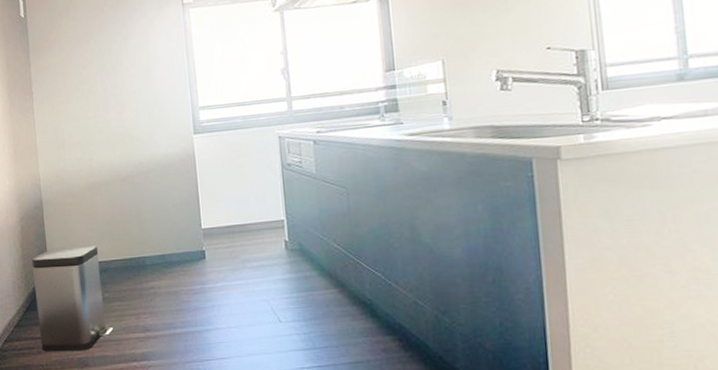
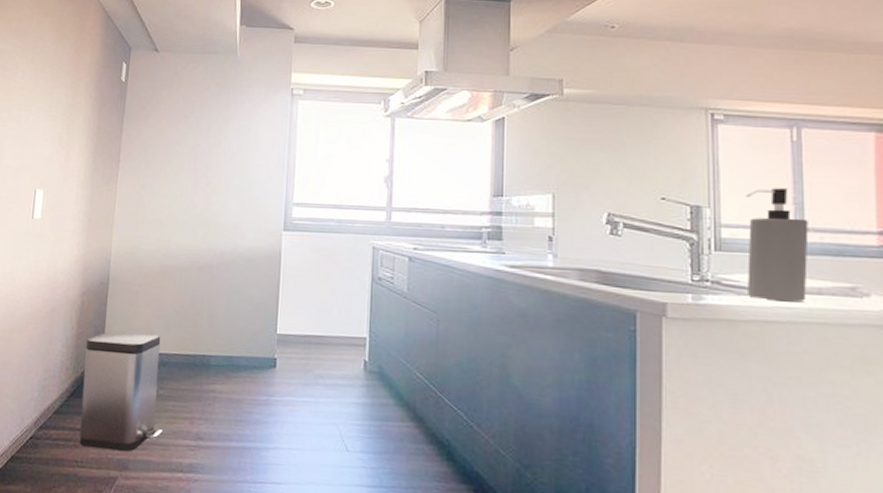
soap dispenser: none [629,19,694,129] -> present [746,188,809,302]

